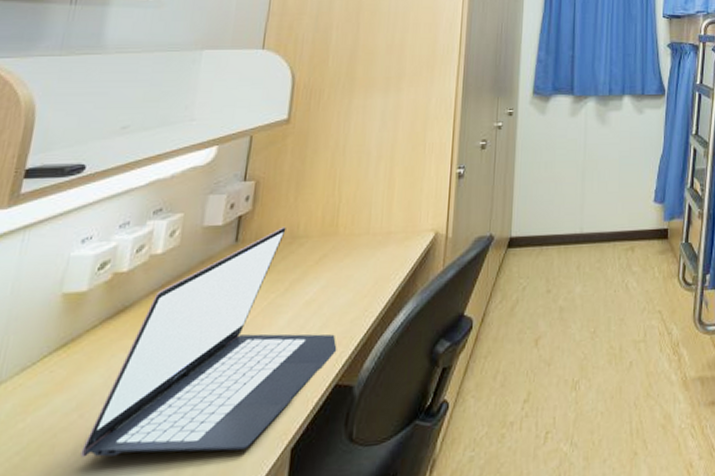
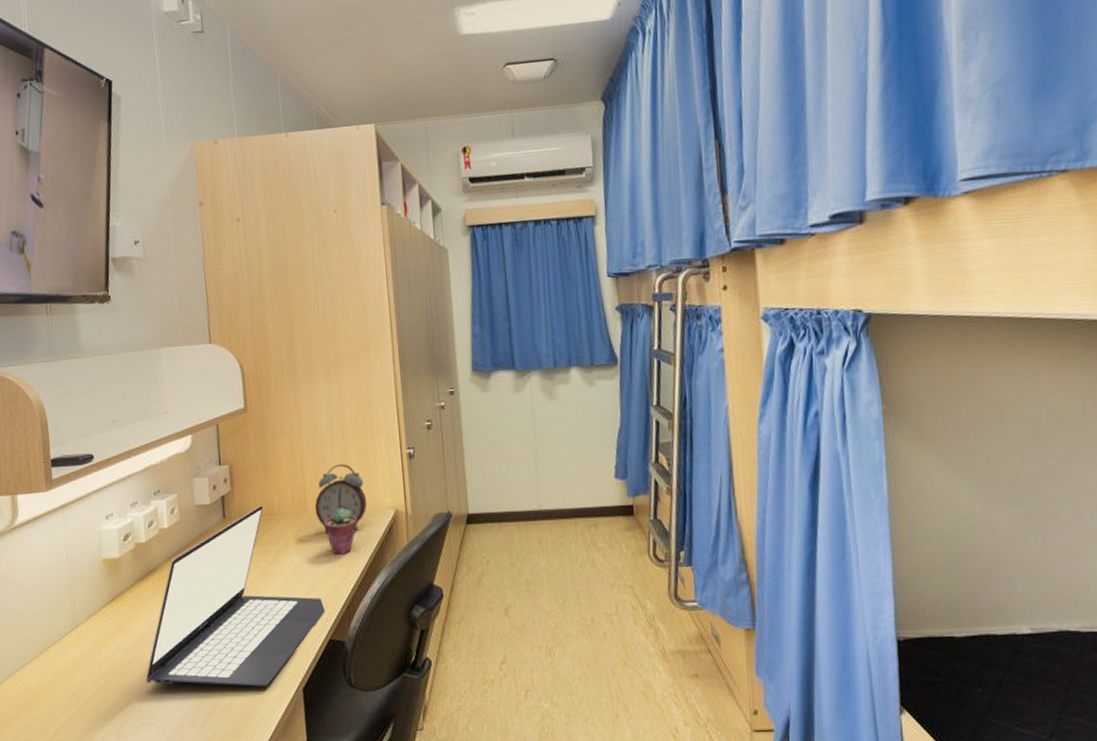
alarm clock: none [346,182,407,256] -> present [314,464,367,531]
potted succulent: none [353,229,392,283] -> present [324,507,357,555]

